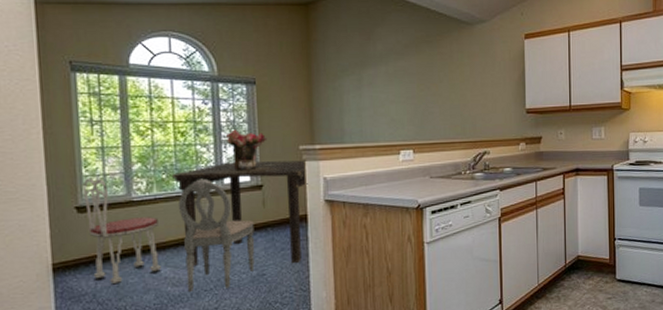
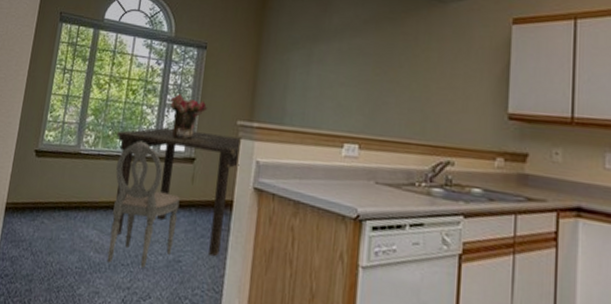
dining chair: present [82,178,161,285] -> none [33,123,97,238]

